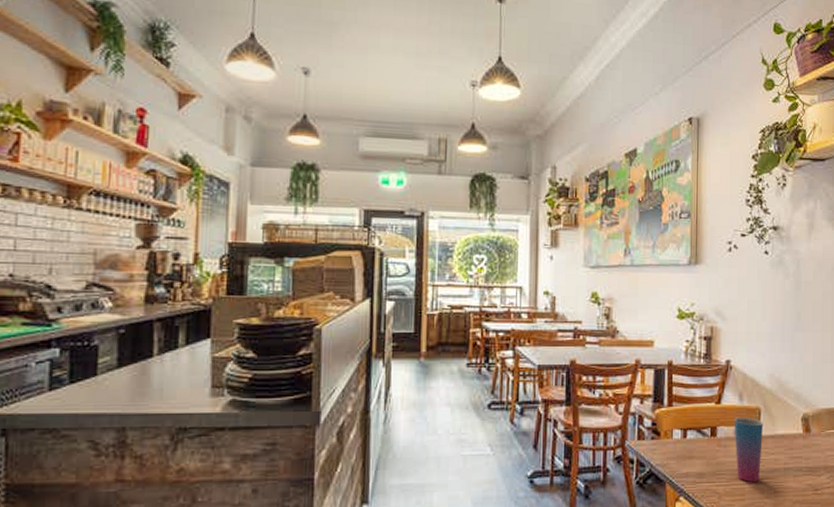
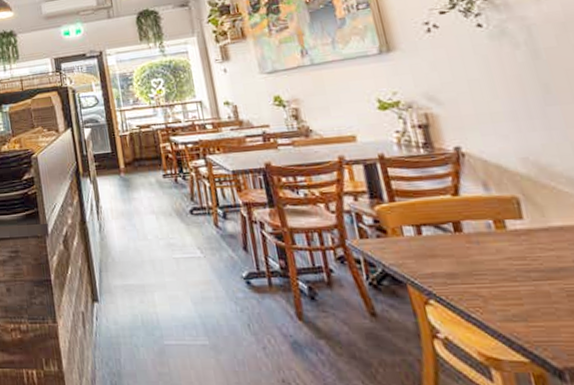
cup: present [734,416,764,482] -> none [482,208,540,283]

